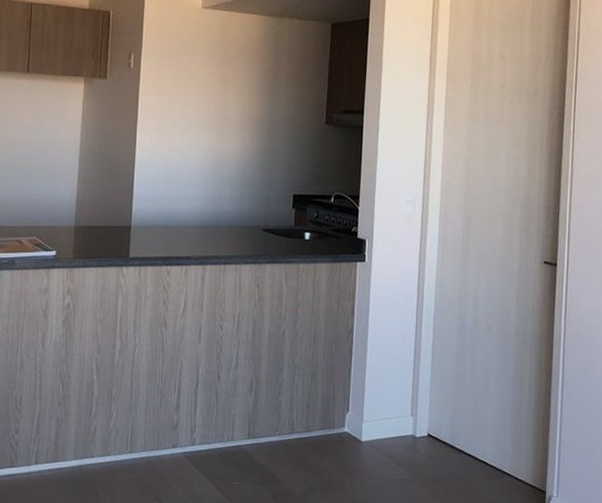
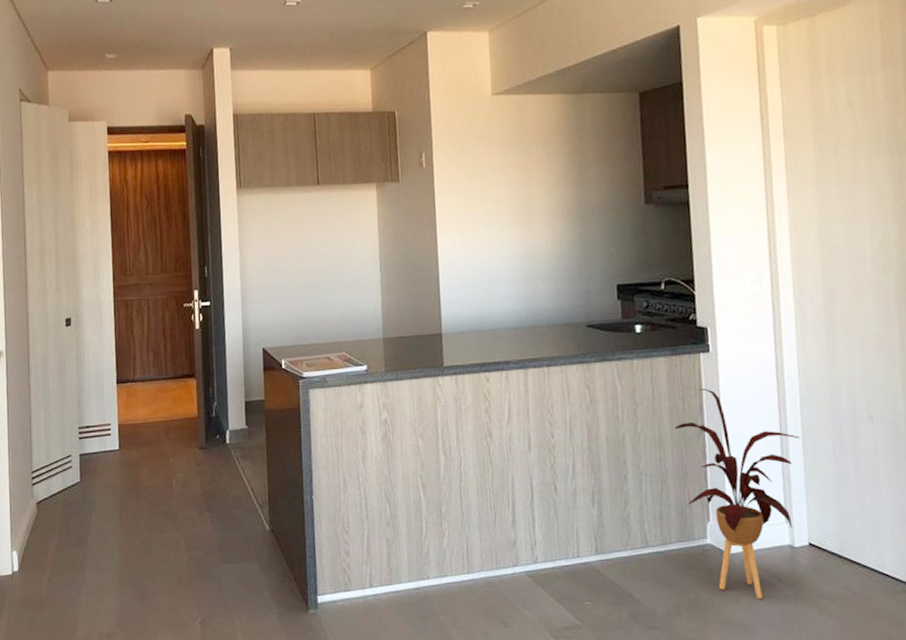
house plant: none [328,293,431,482] -> present [674,388,801,599]

